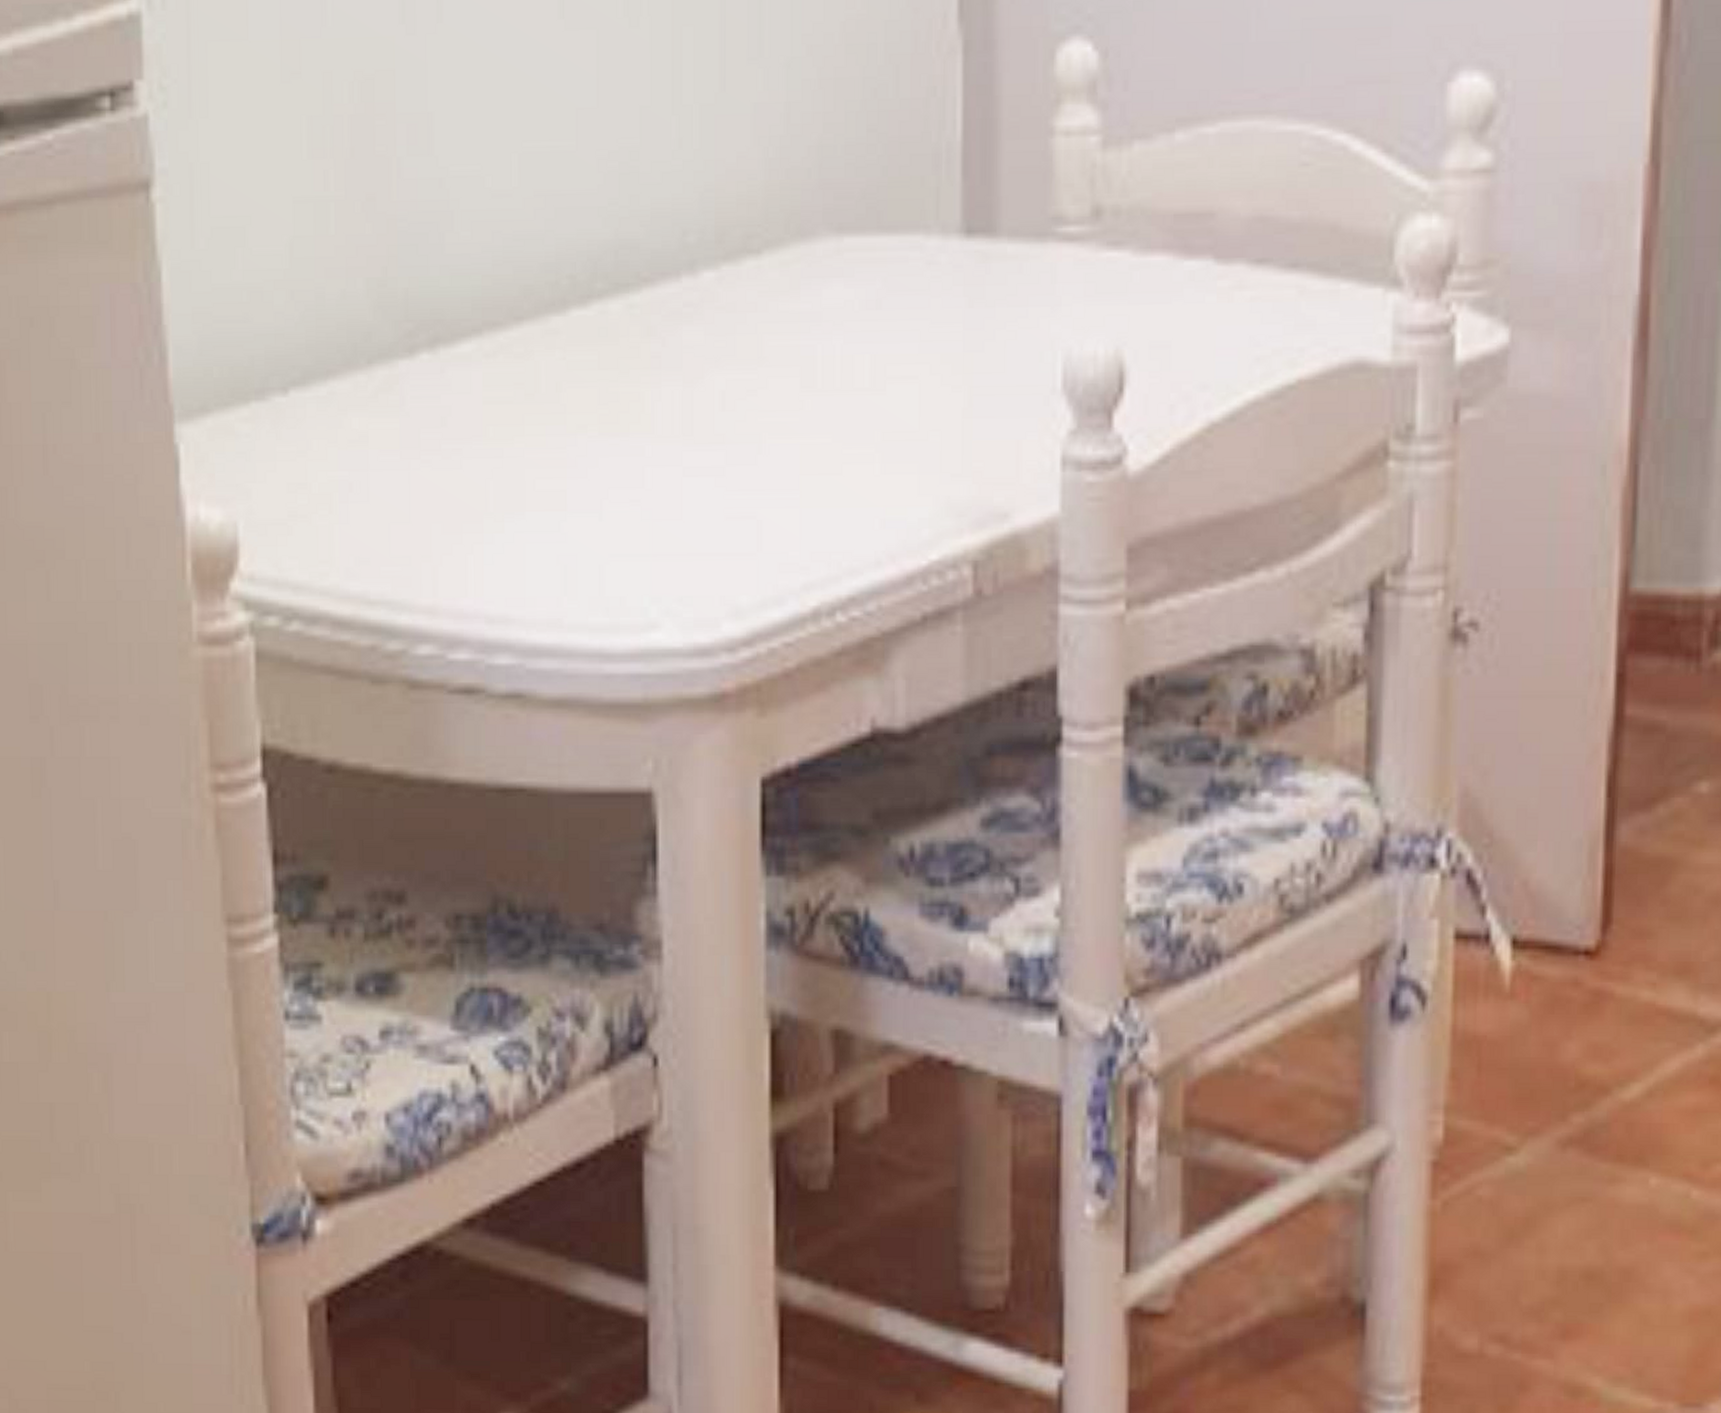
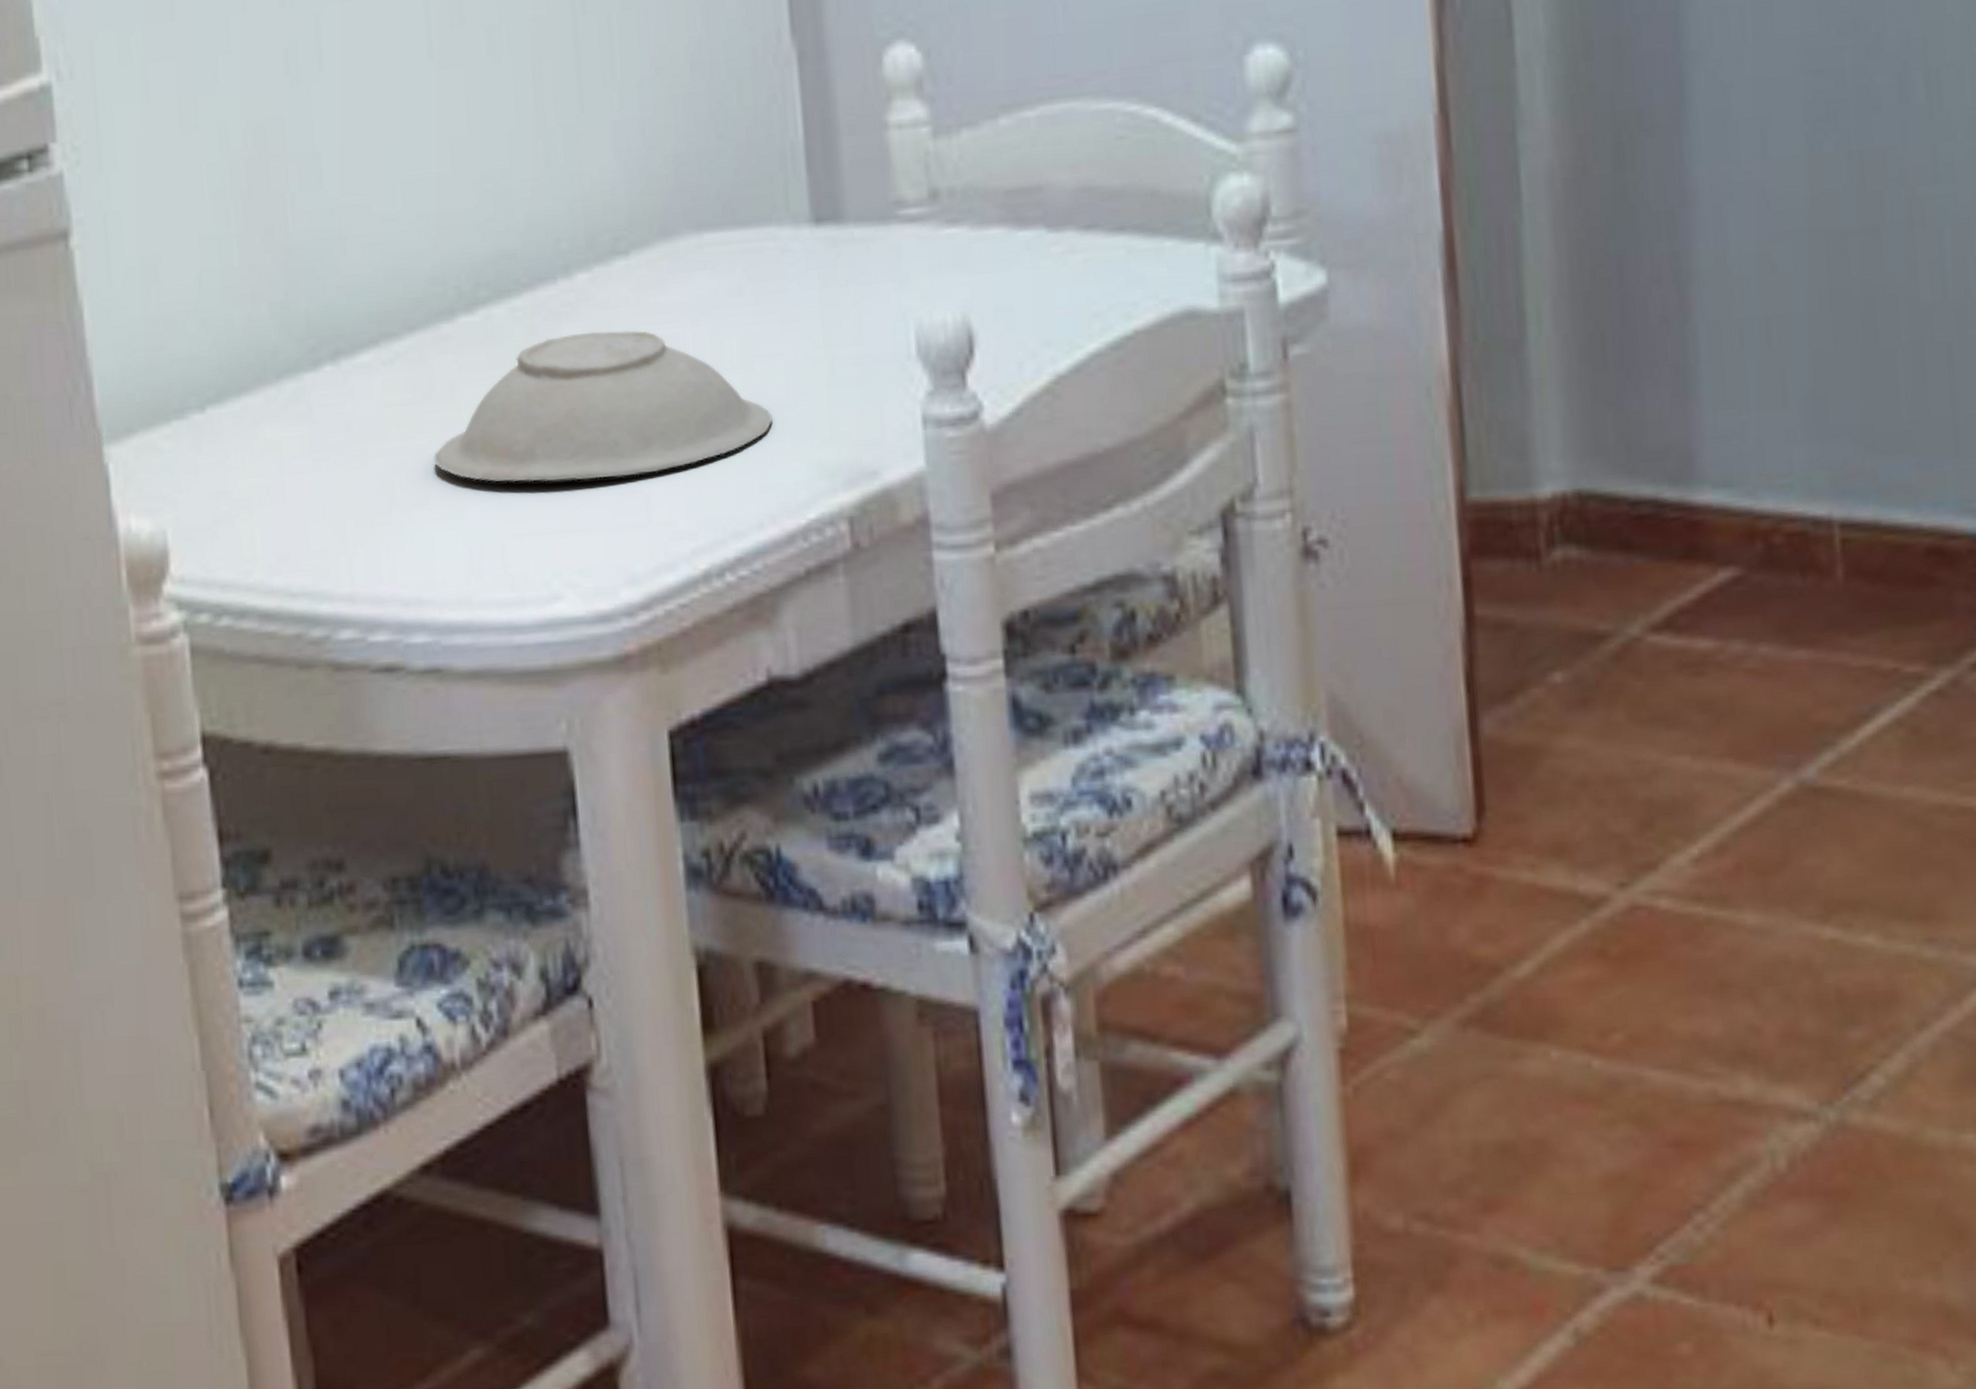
bowl: none [531,337,902,500] -> present [433,330,774,483]

